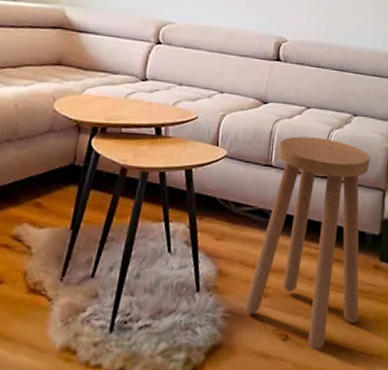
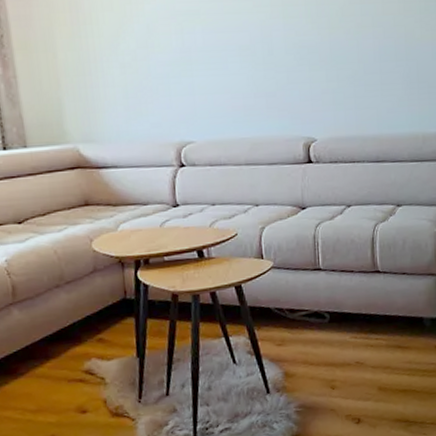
stool: present [245,136,371,350] -> none [315,233,425,428]

